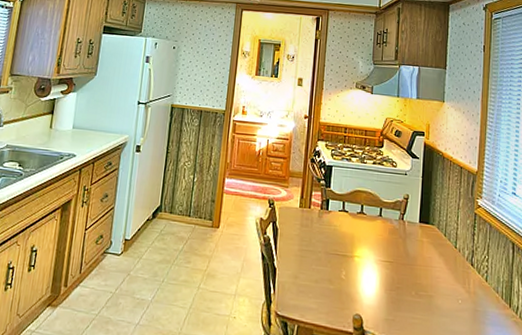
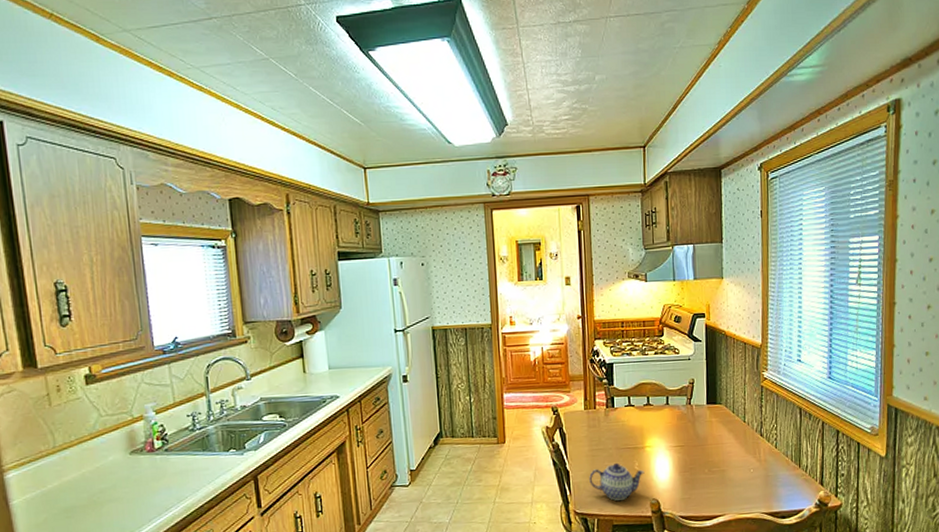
teapot: none [295,267,351,309] -> present [589,462,645,501]

